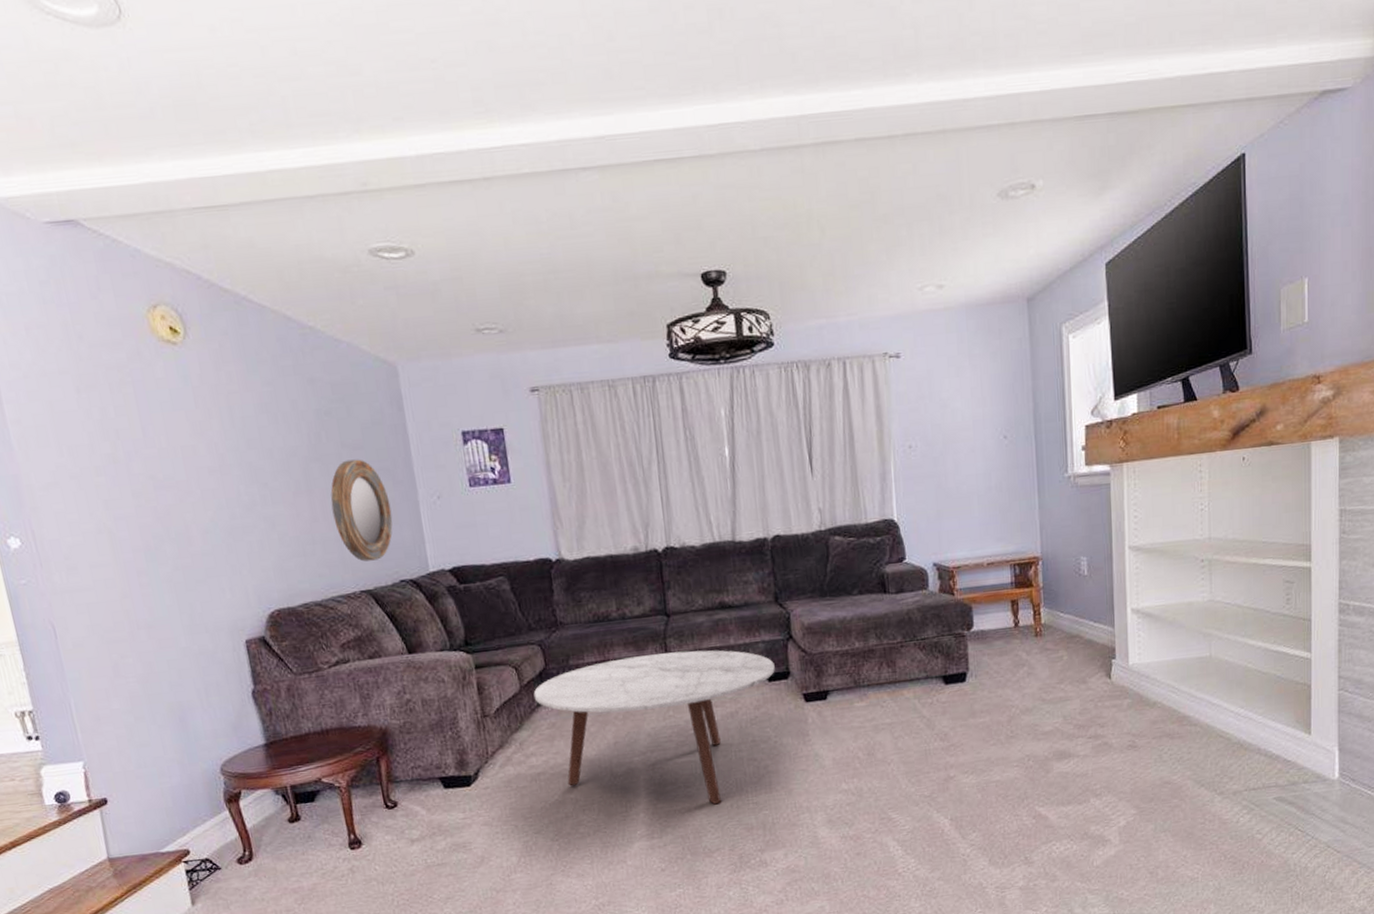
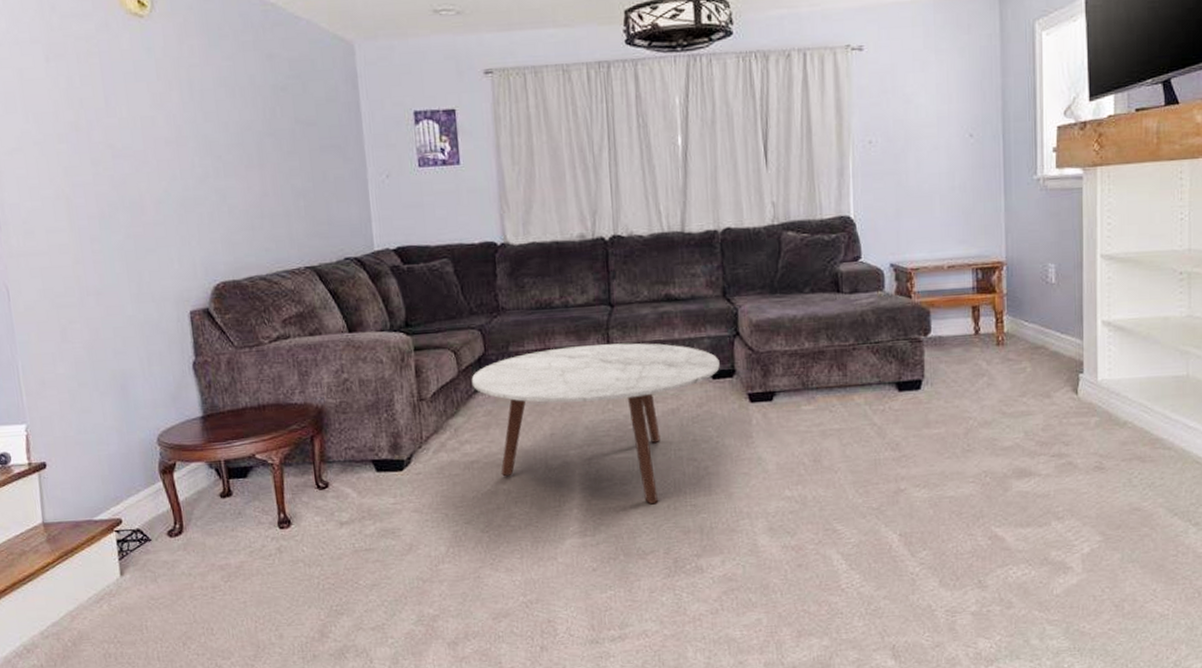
home mirror: present [330,459,393,562] -> none [281,135,341,238]

